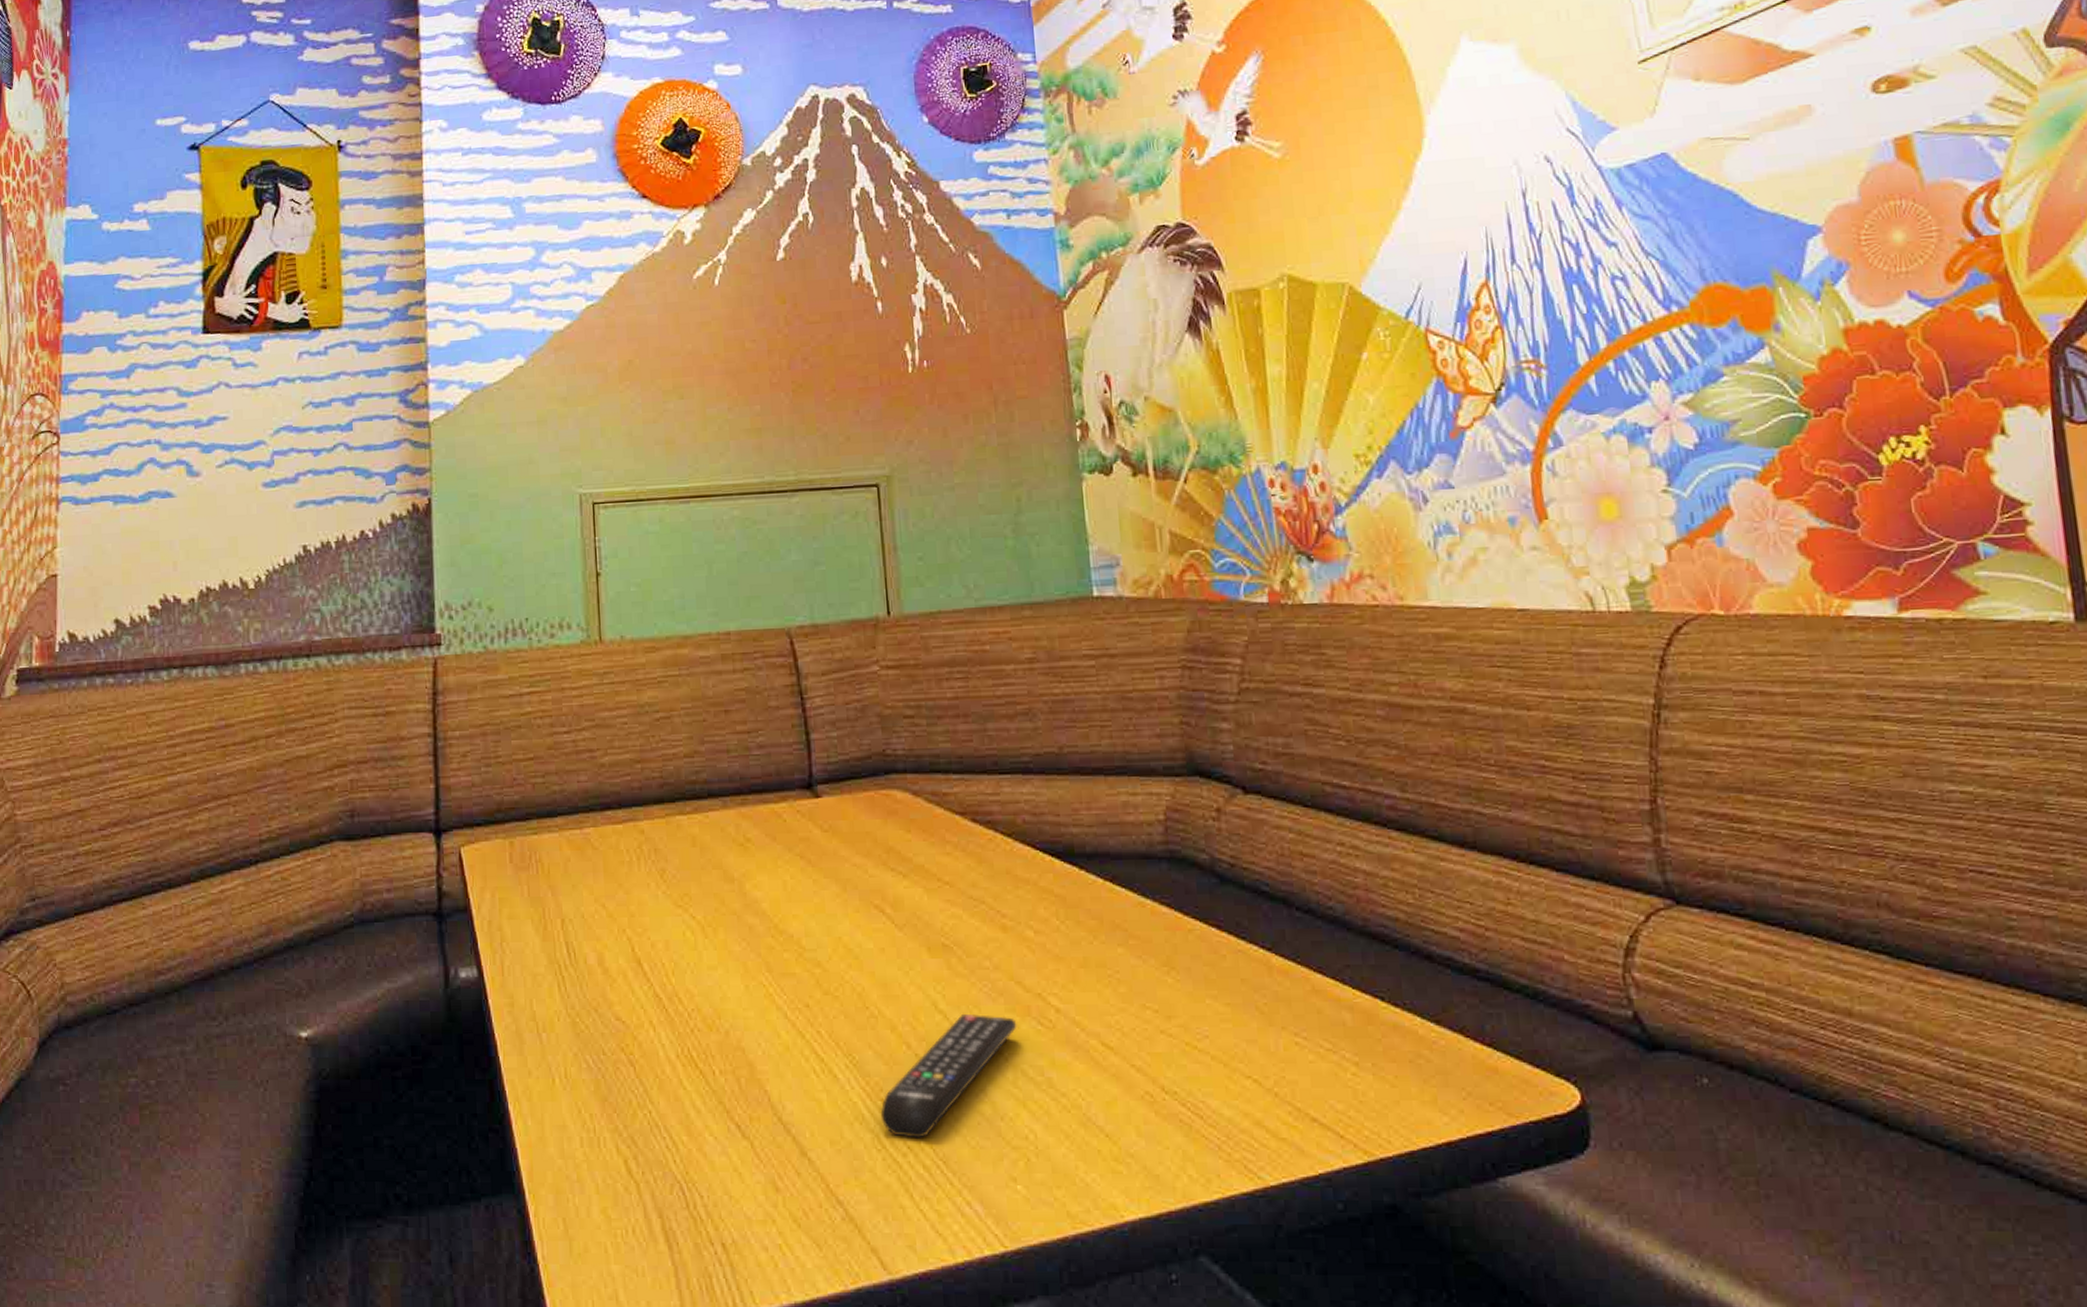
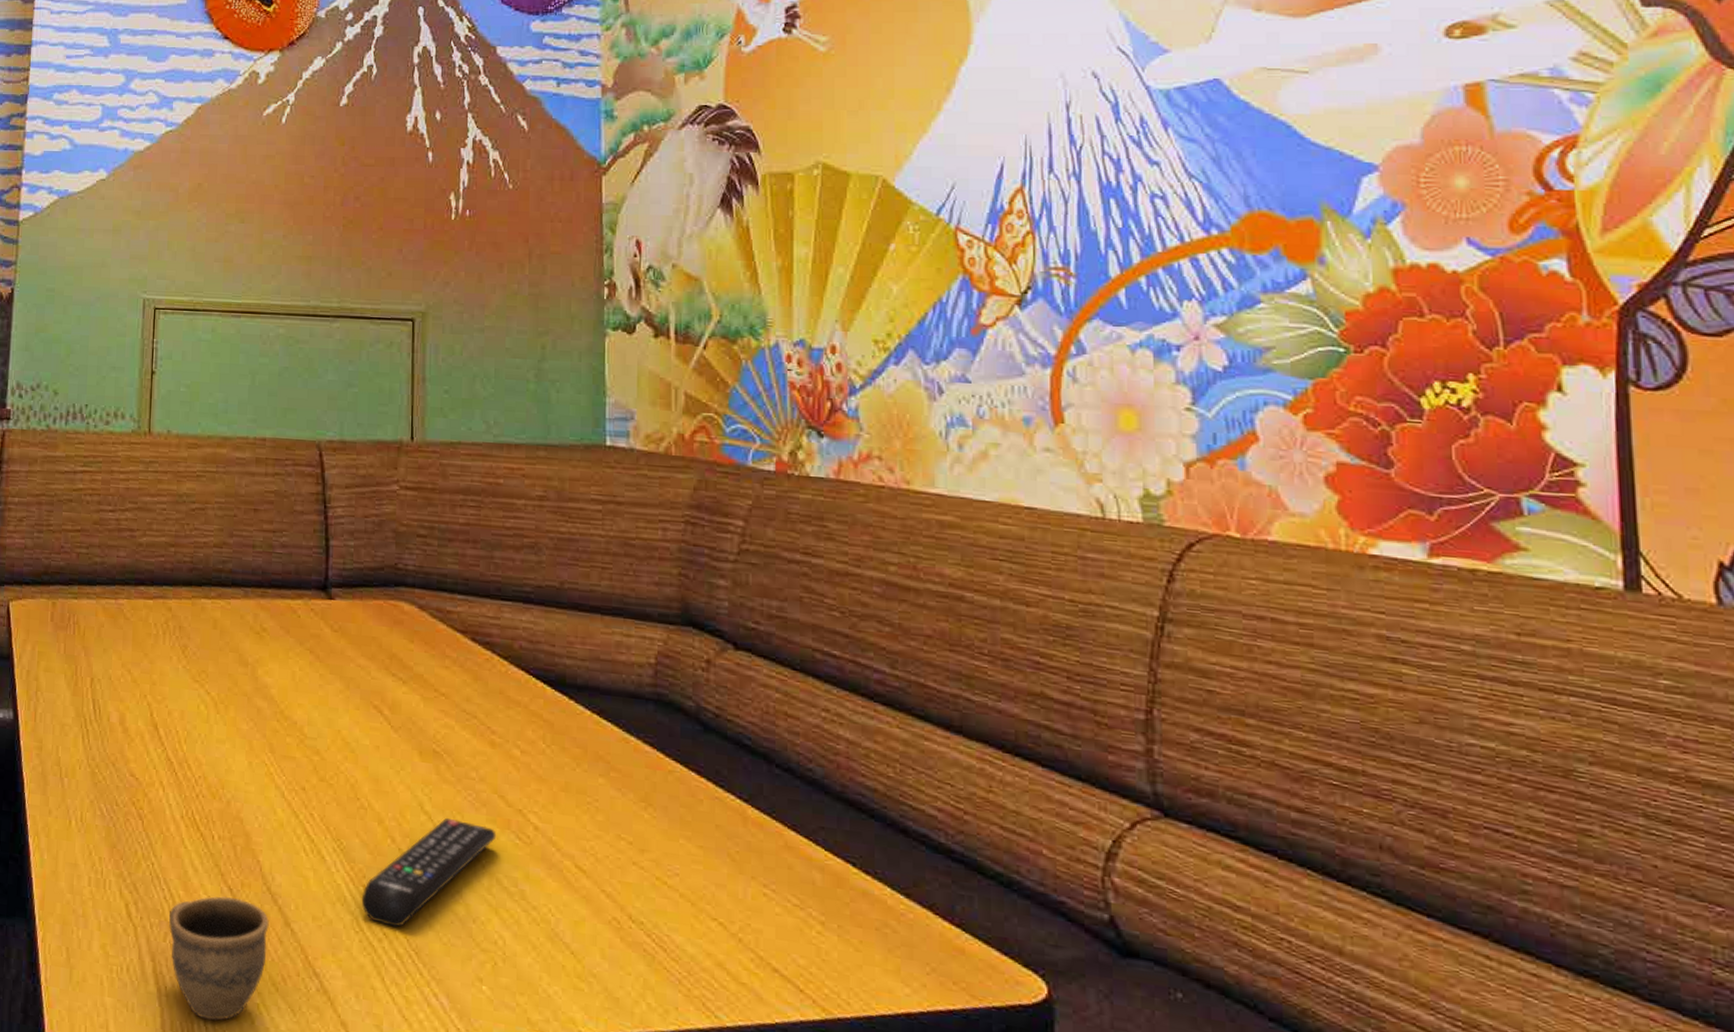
cup: none [673,1134,785,1271] -> present [168,896,269,1021]

